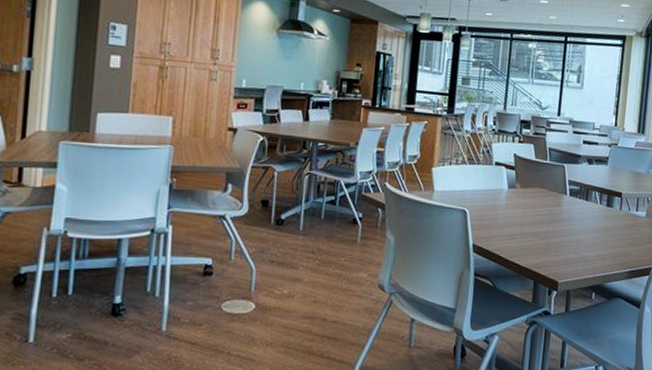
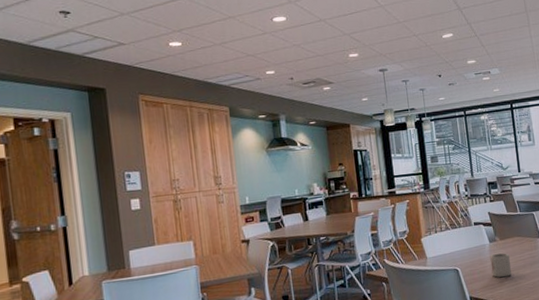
cup: none [503,202,527,231] -> present [490,253,511,278]

